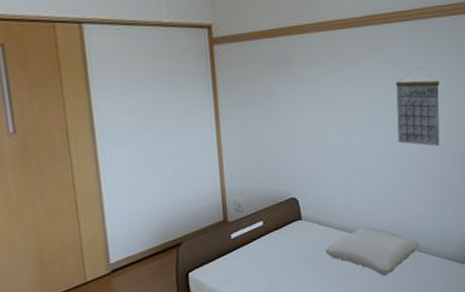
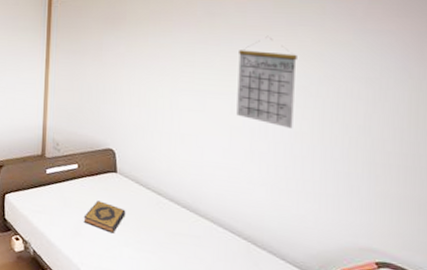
hardback book: none [274,251,314,279] -> present [83,200,126,234]
pillow: present [325,225,421,277] -> none [139,196,257,261]

